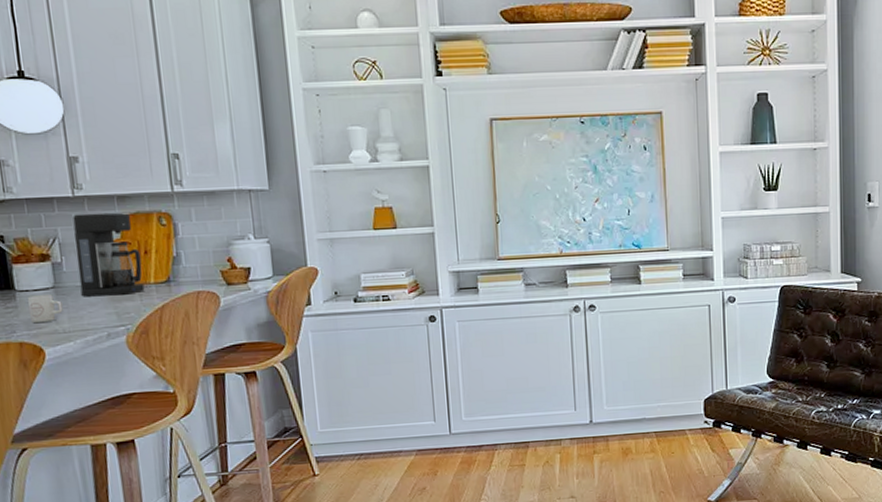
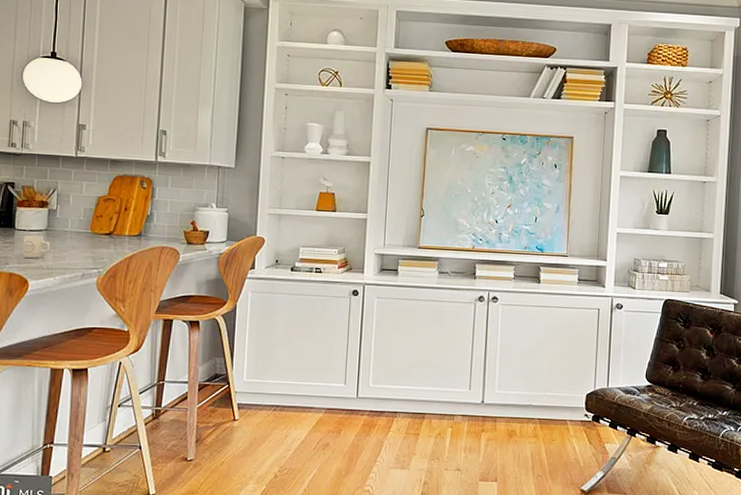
coffee maker: present [72,212,145,297] -> none [67,171,121,243]

